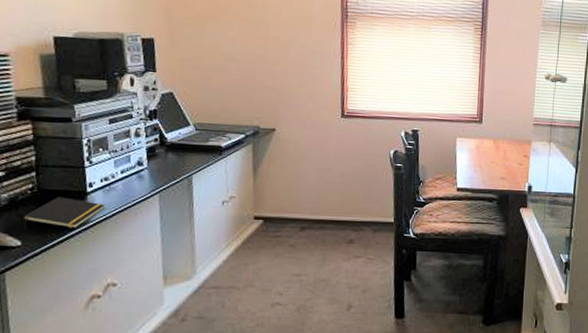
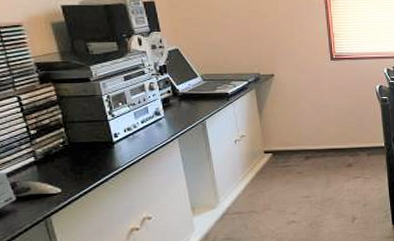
notepad: present [22,197,105,230] -> none [58,147,131,179]

